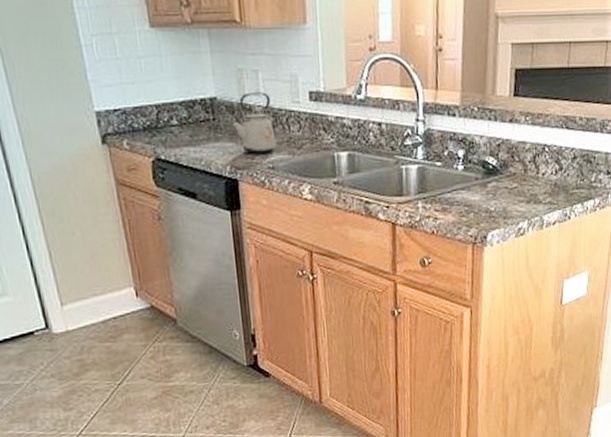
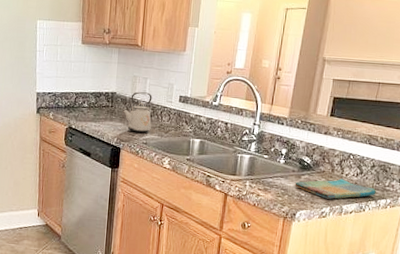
dish towel: none [480,180,582,210] -> present [295,178,377,199]

